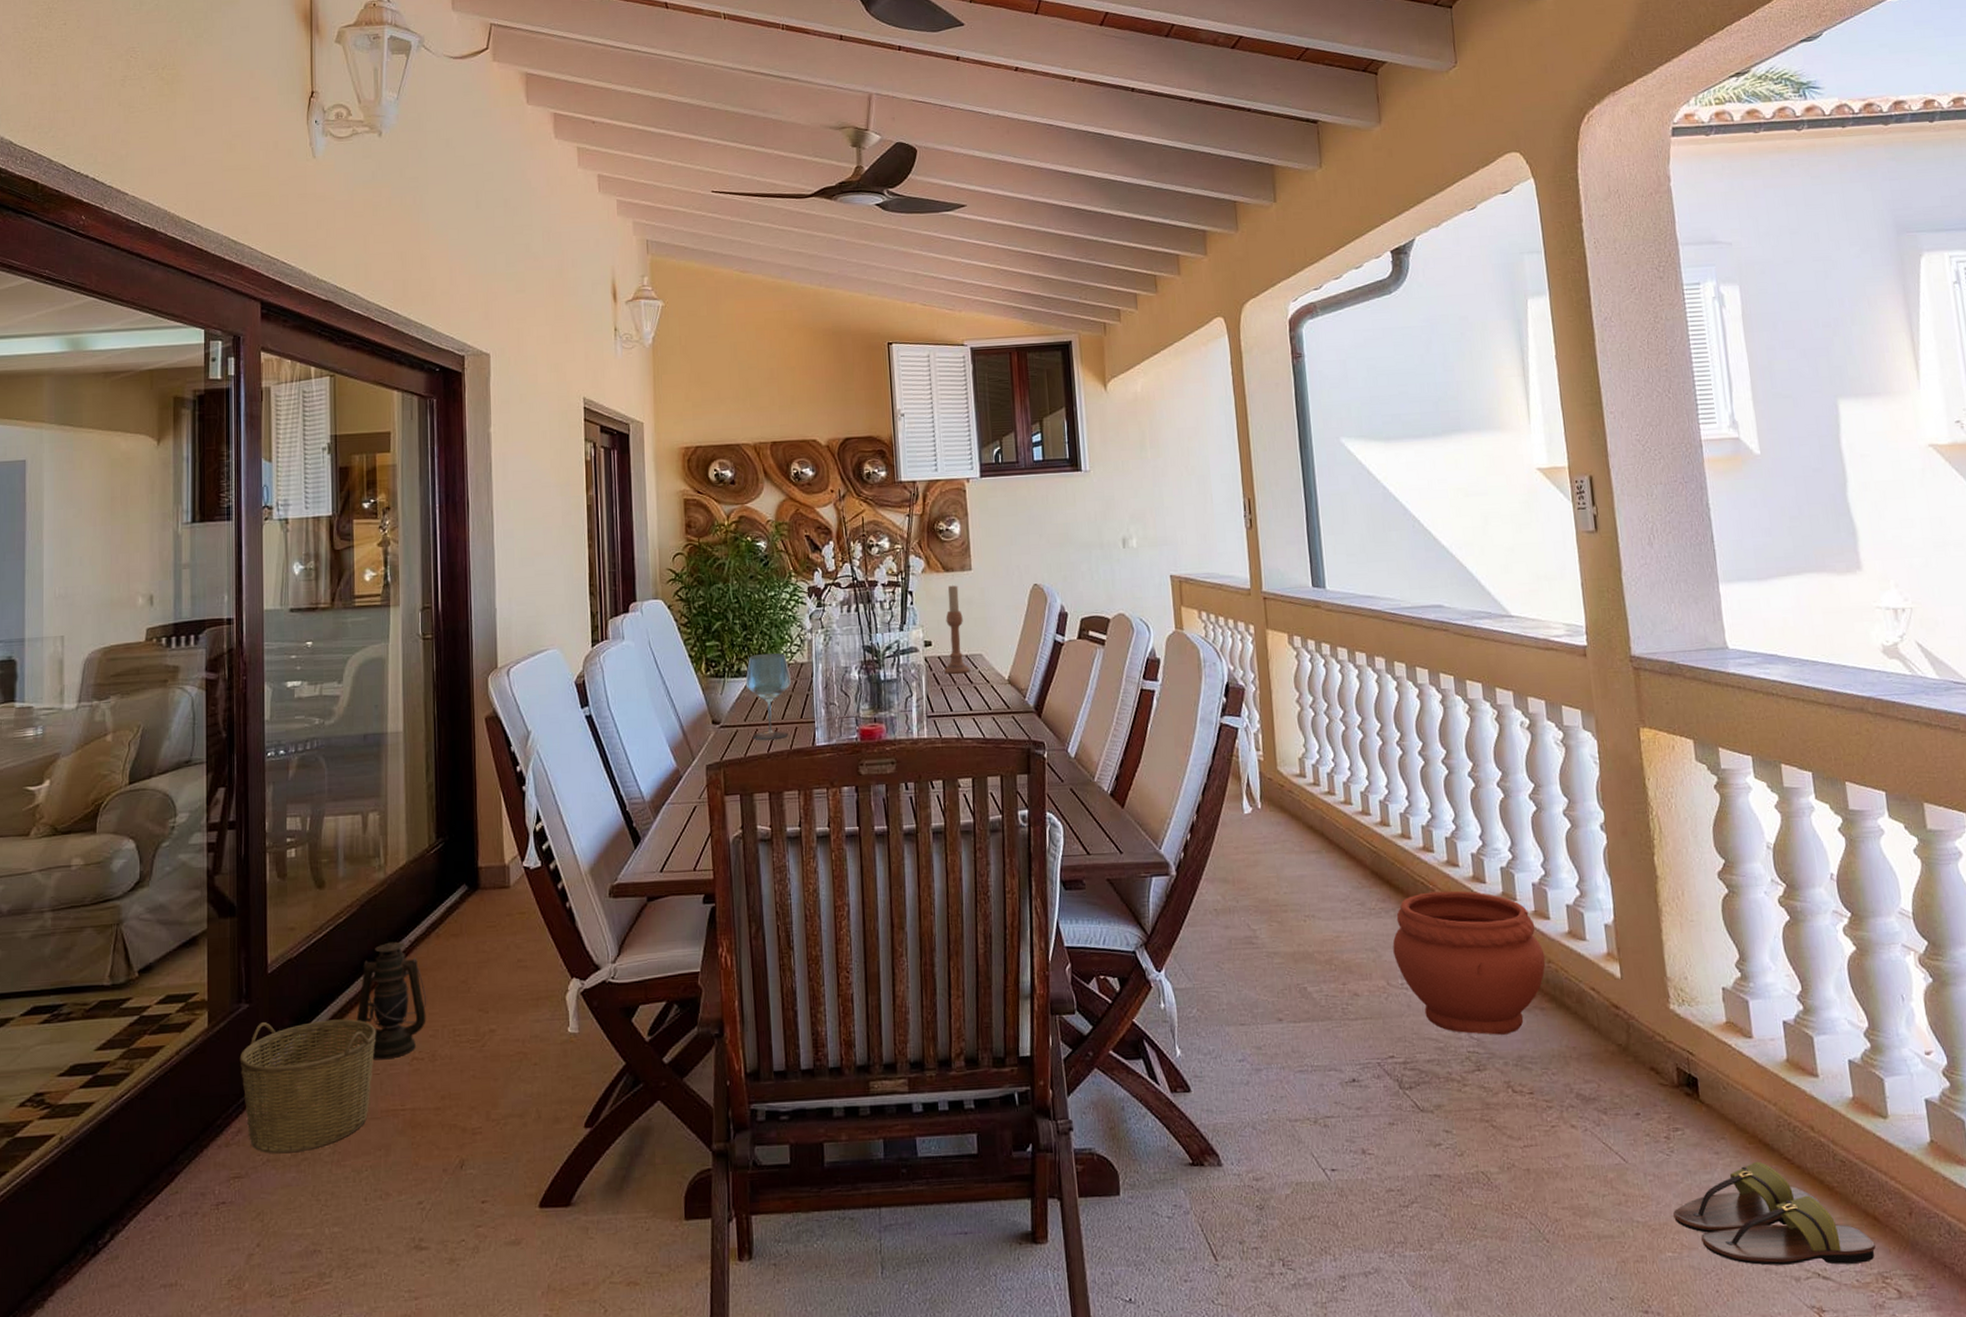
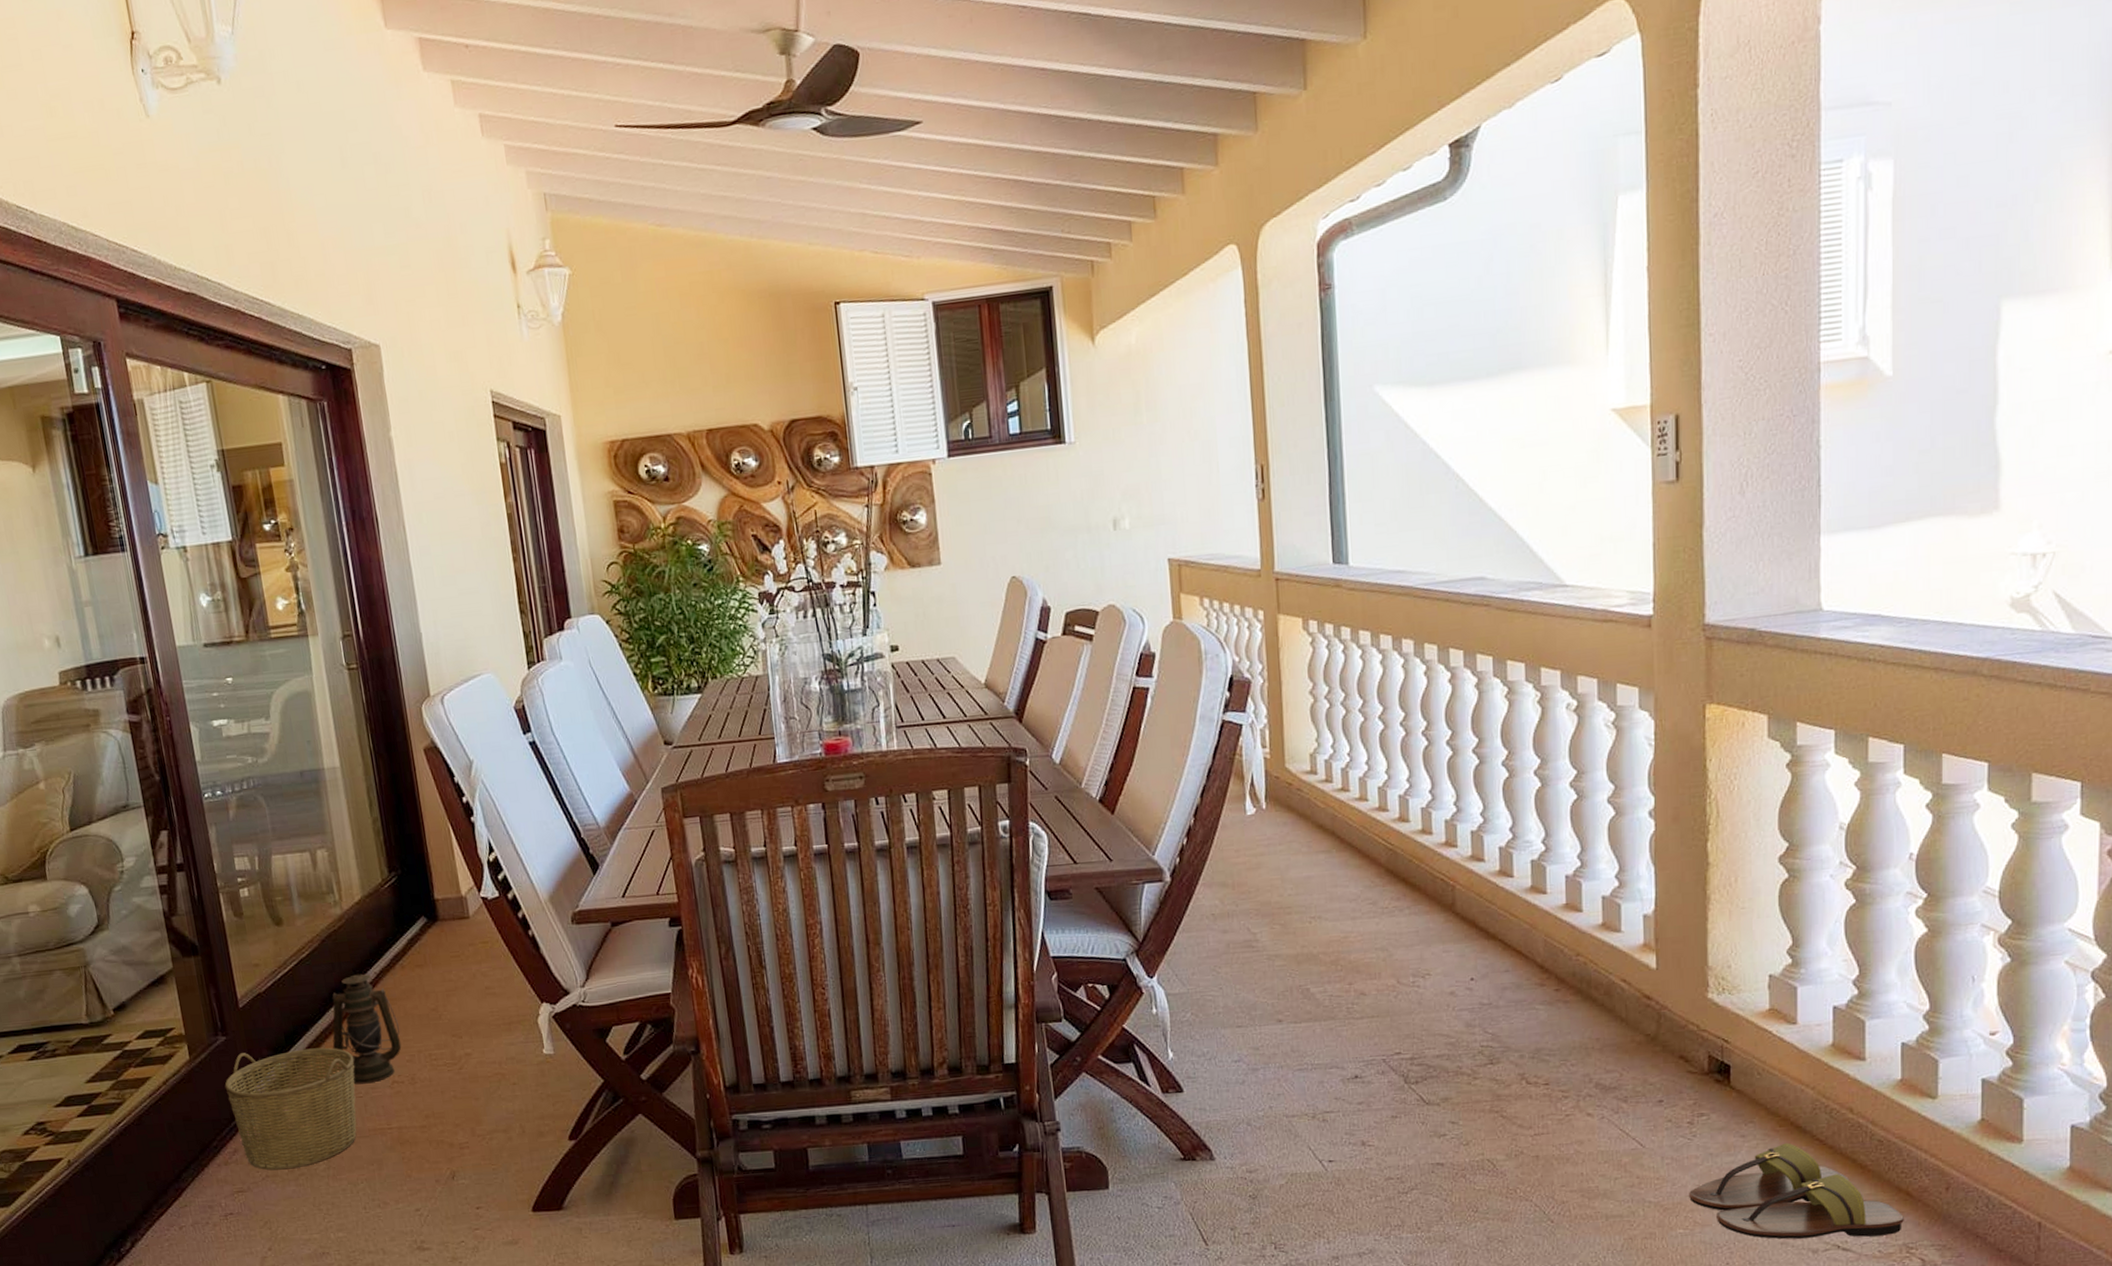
wine glass: present [745,653,792,741] -> none [696,666,747,761]
candlestick: present [944,585,970,675] -> none [913,582,942,681]
planter pot: present [1392,890,1546,1035] -> none [1405,886,1574,1029]

